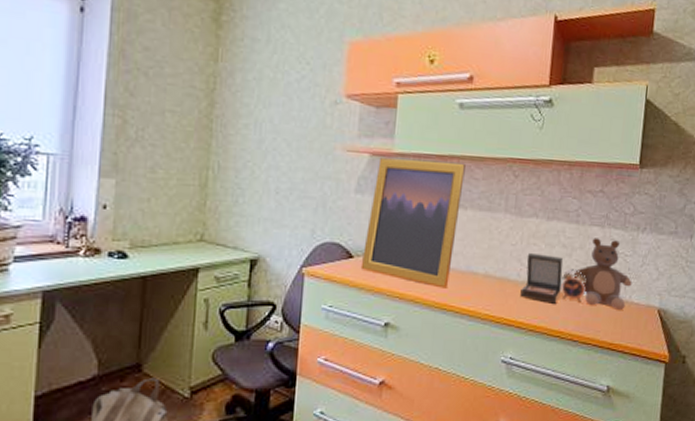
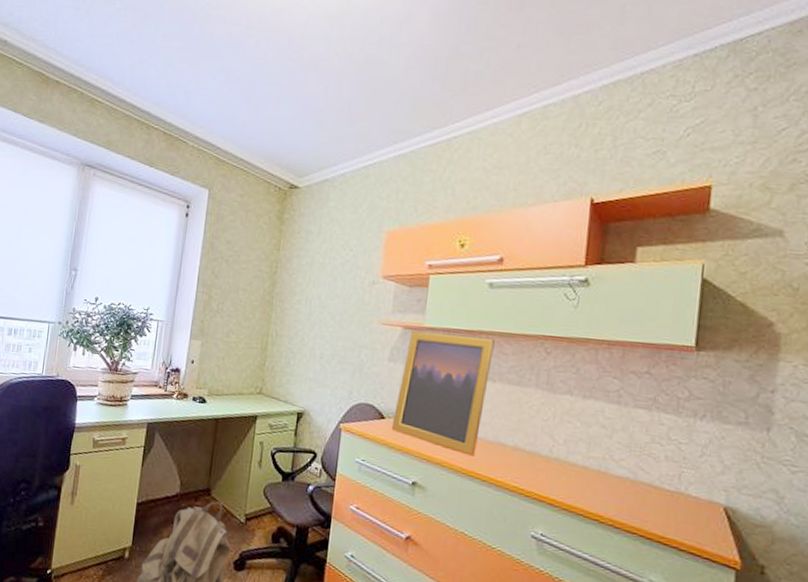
jewelry box: present [520,252,564,304] -> none [552,429,603,485]
alarm clock: present [561,269,588,303] -> none [600,451,632,488]
teddy bear: present [573,238,632,311] -> none [614,421,688,503]

